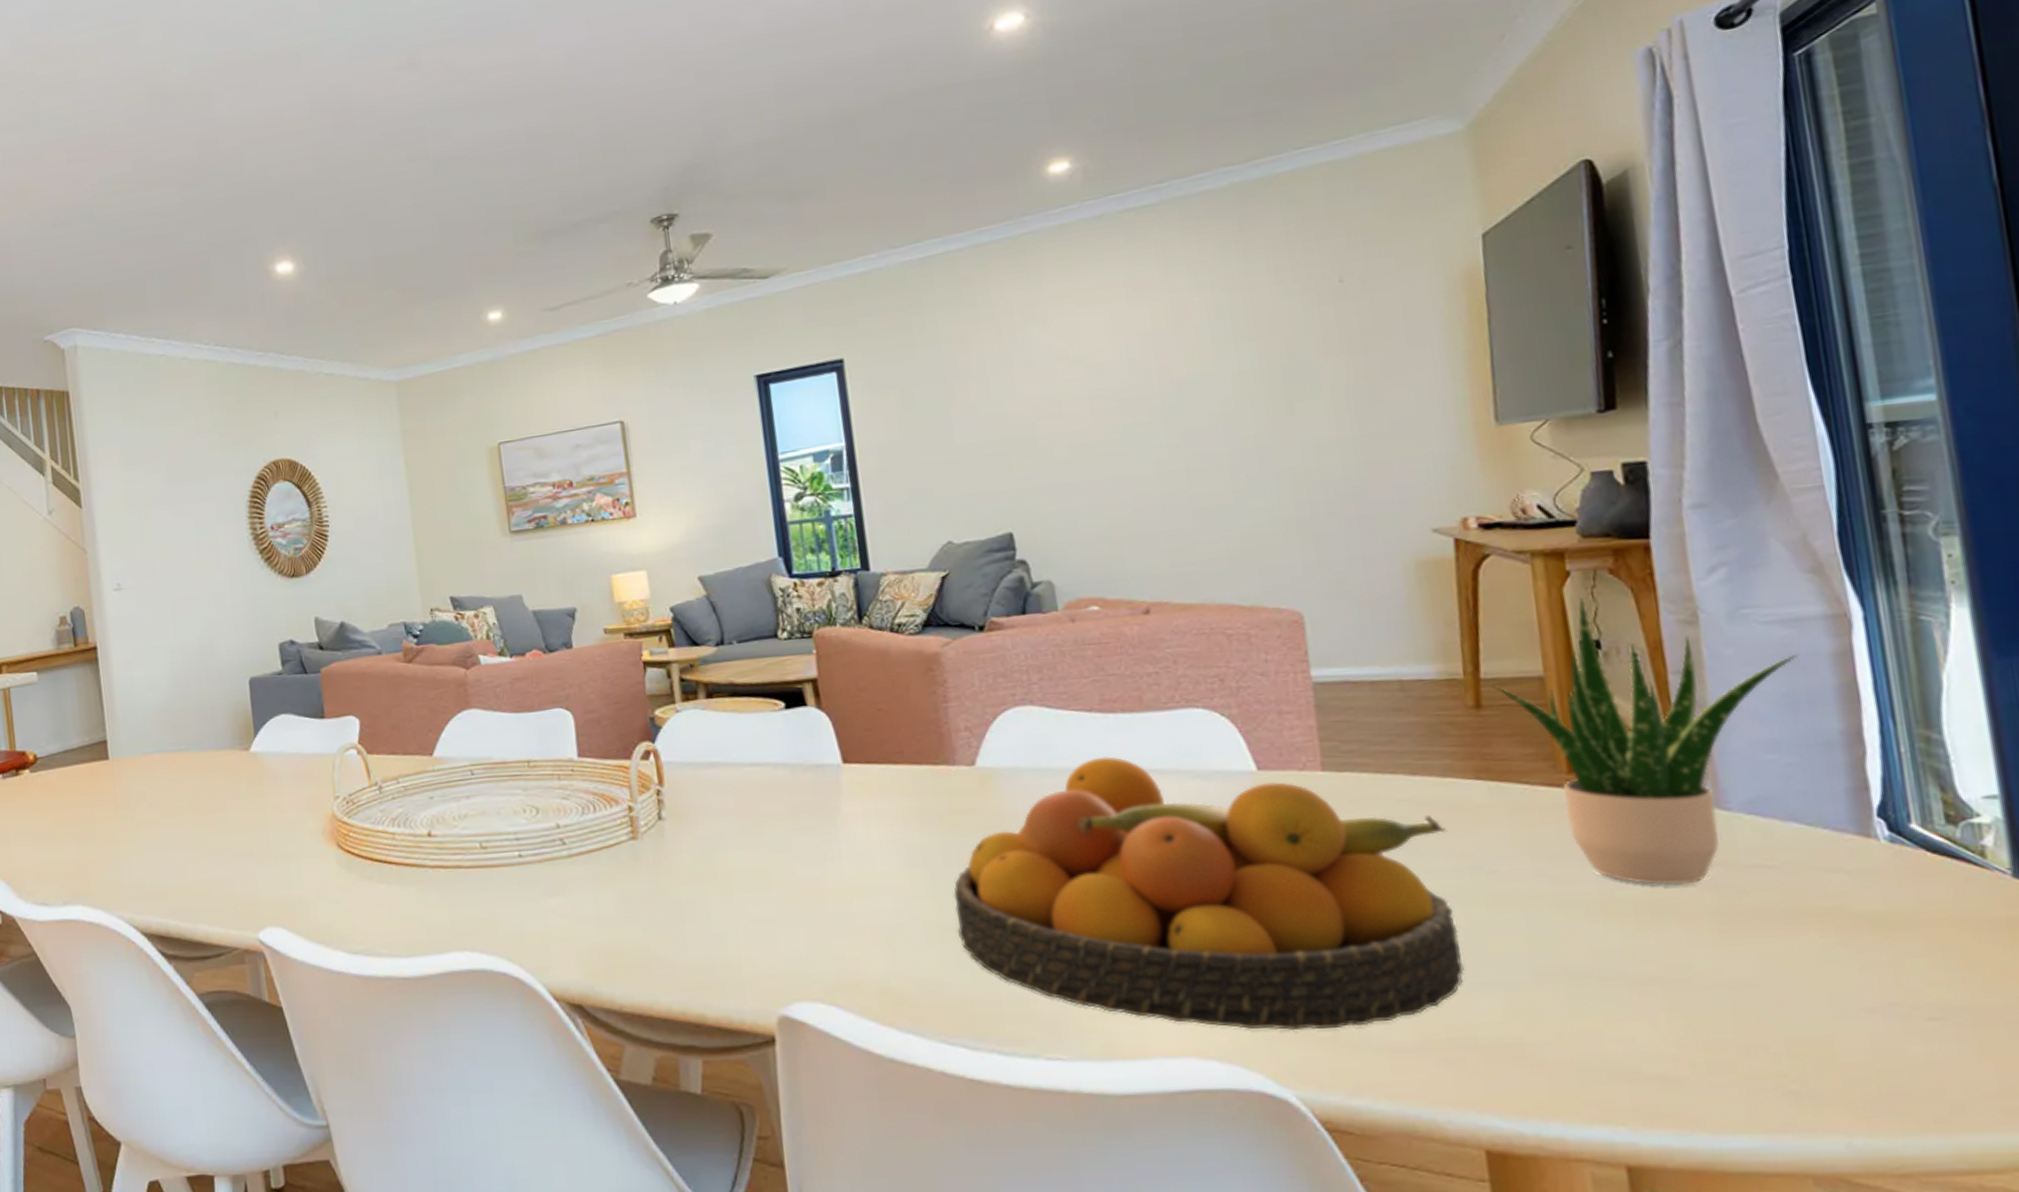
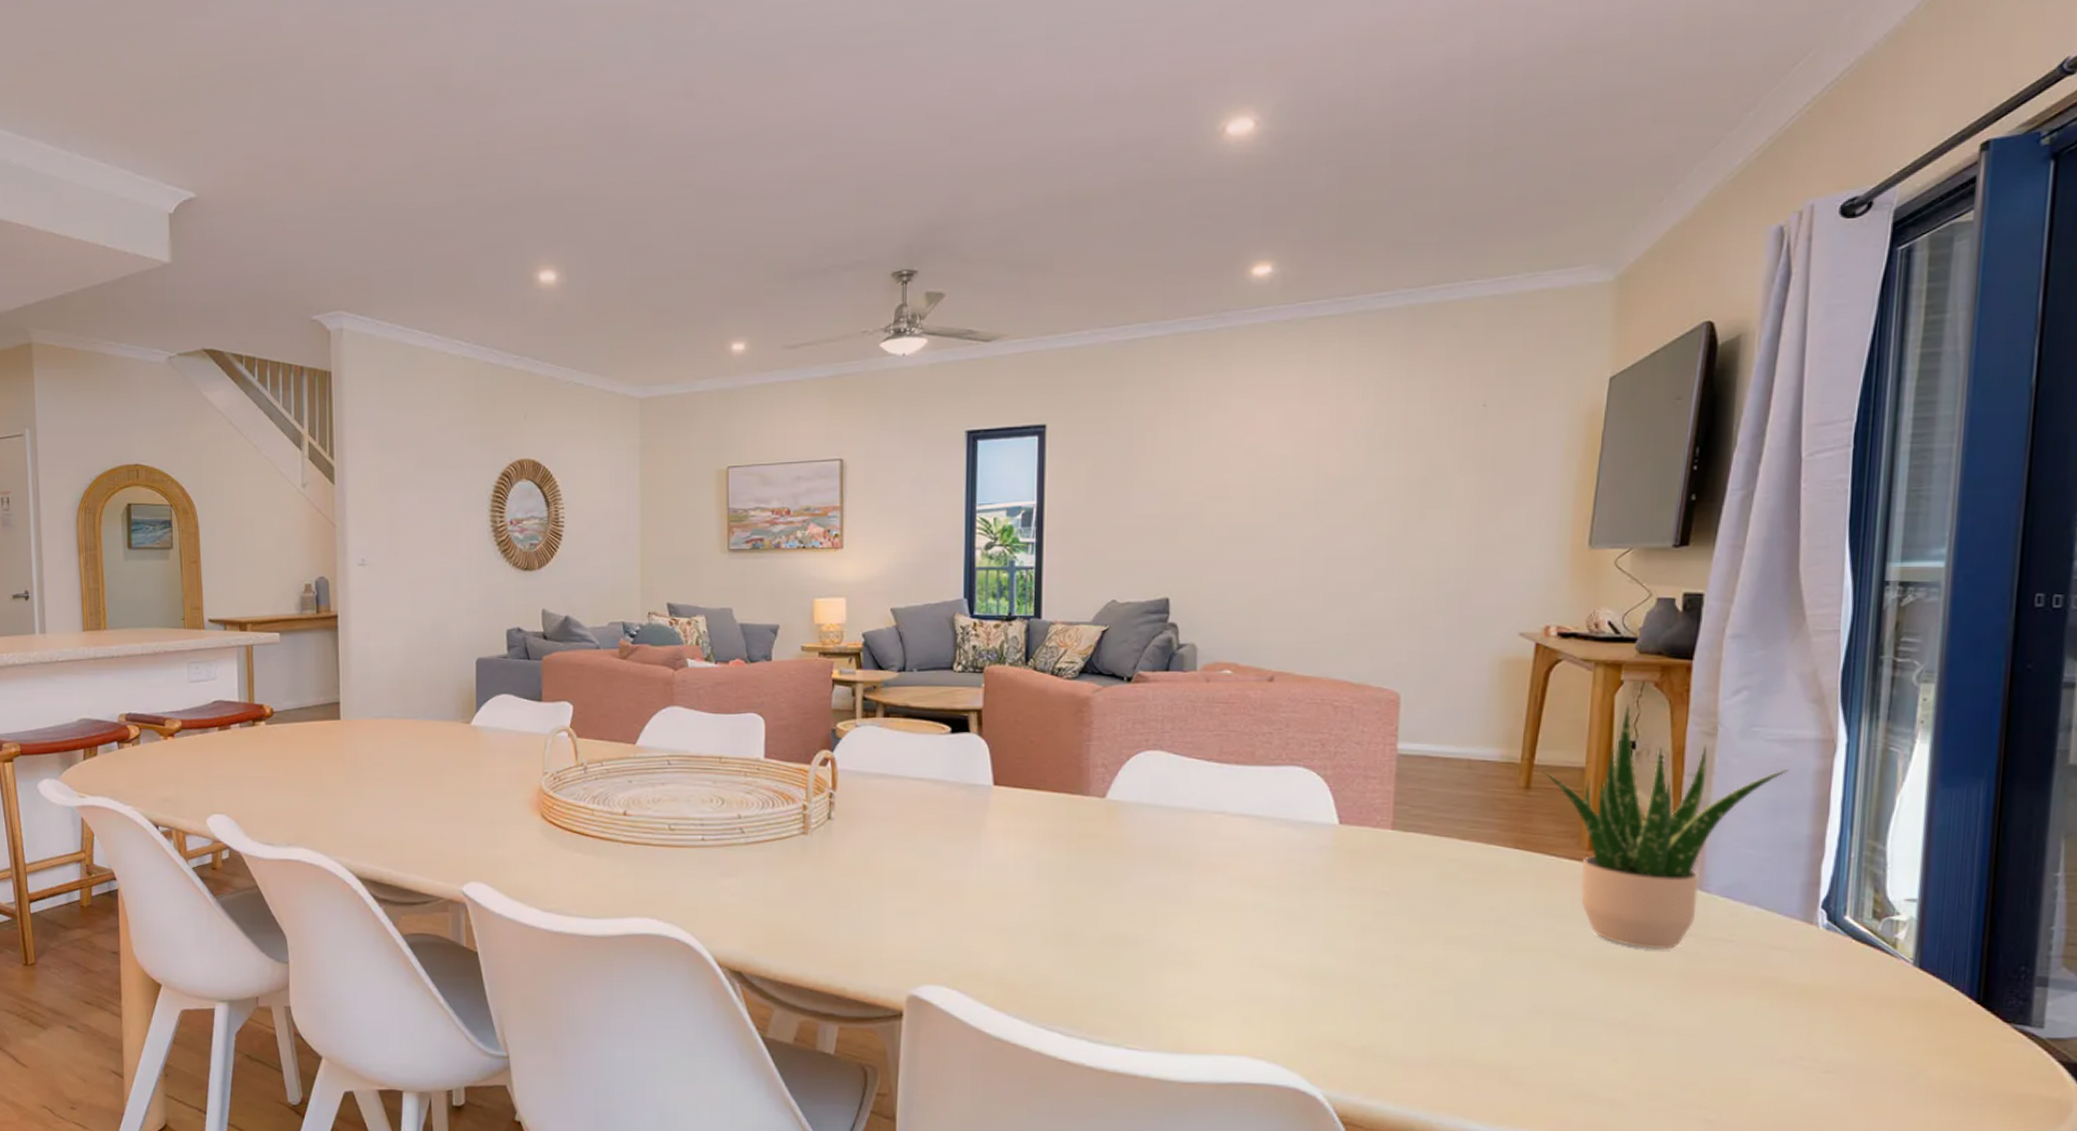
fruit bowl: present [953,756,1464,1031] -> none [1068,800,1483,1042]

